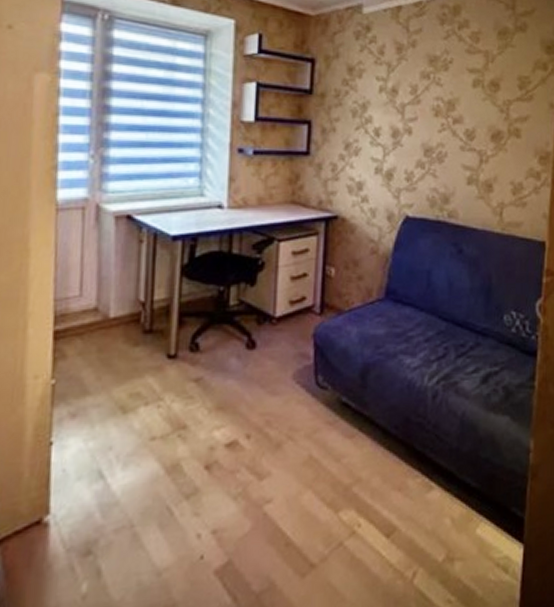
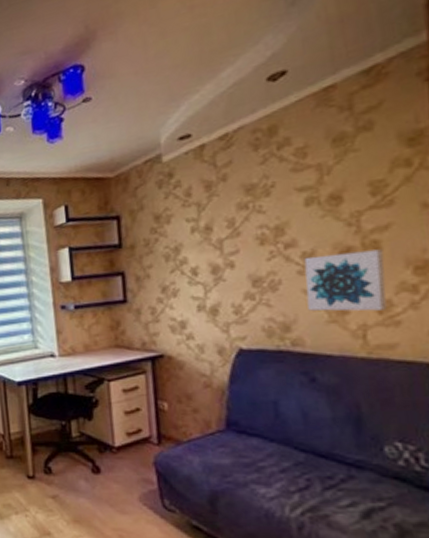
wall art: none [464,134,521,192] -> present [304,249,387,311]

